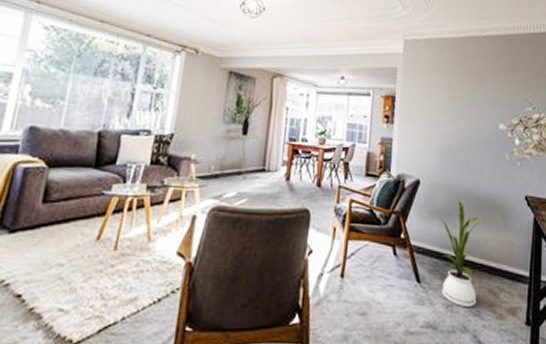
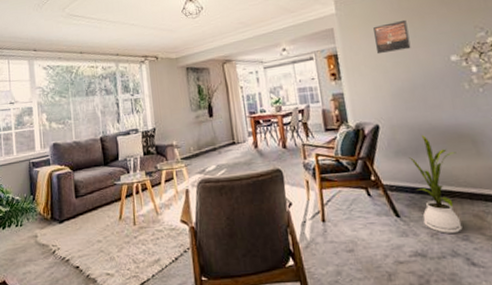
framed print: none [433,76,467,108] -> present [373,19,411,55]

